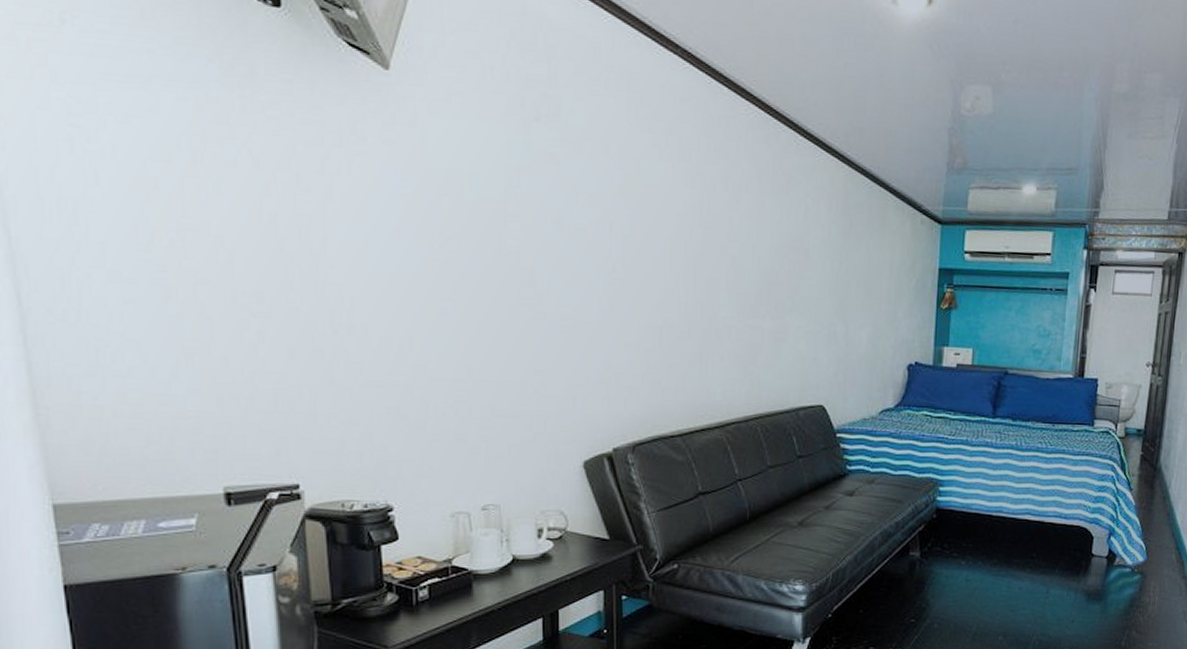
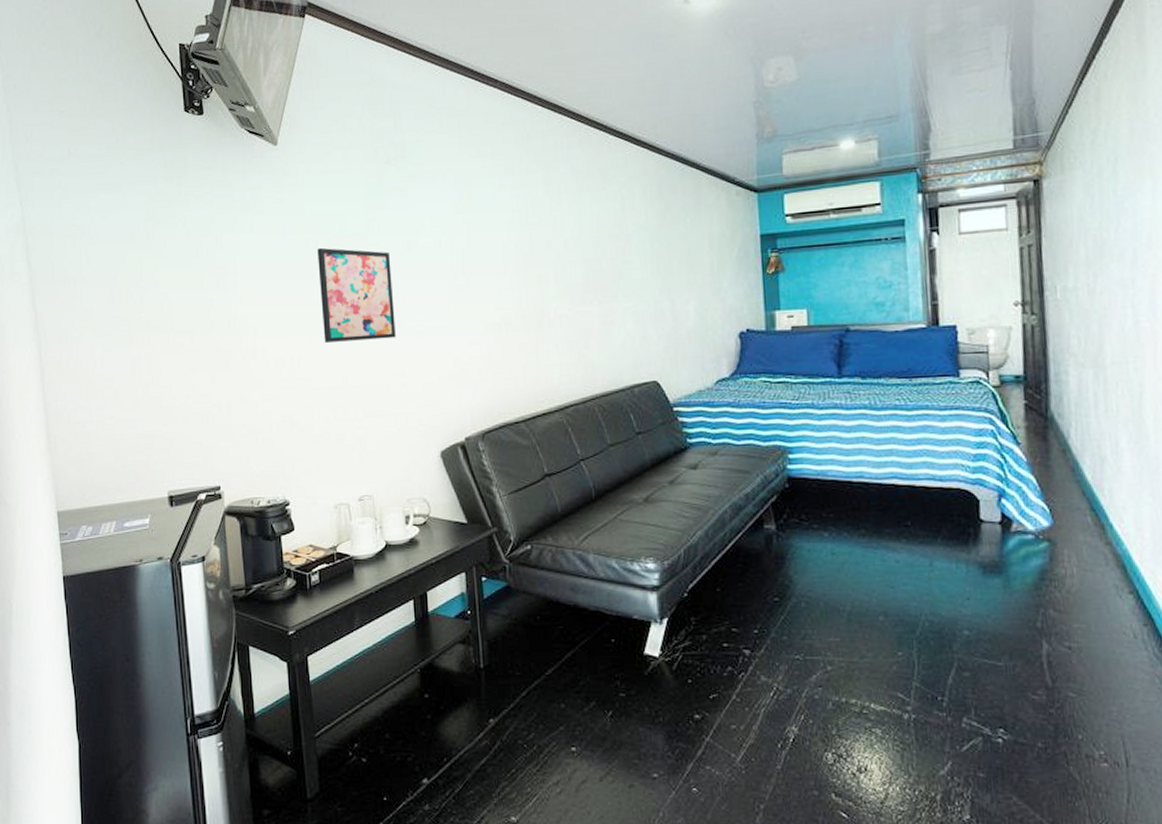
wall art: none [440,210,537,330] -> present [317,247,396,343]

